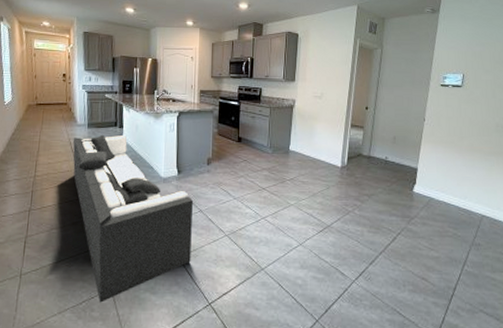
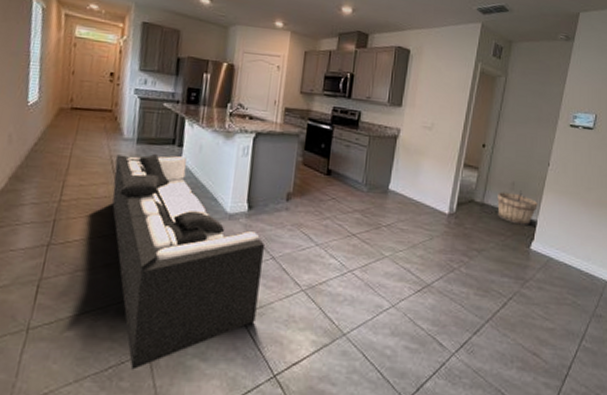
wooden bucket: none [381,143,417,172] -> present [497,190,538,225]

